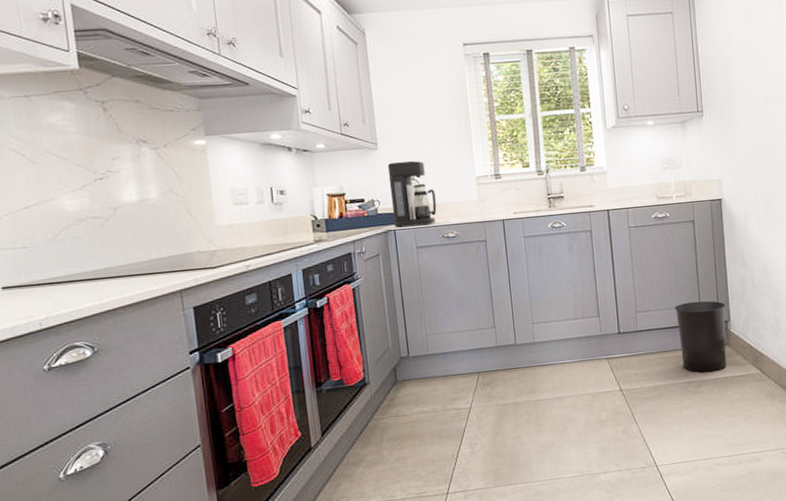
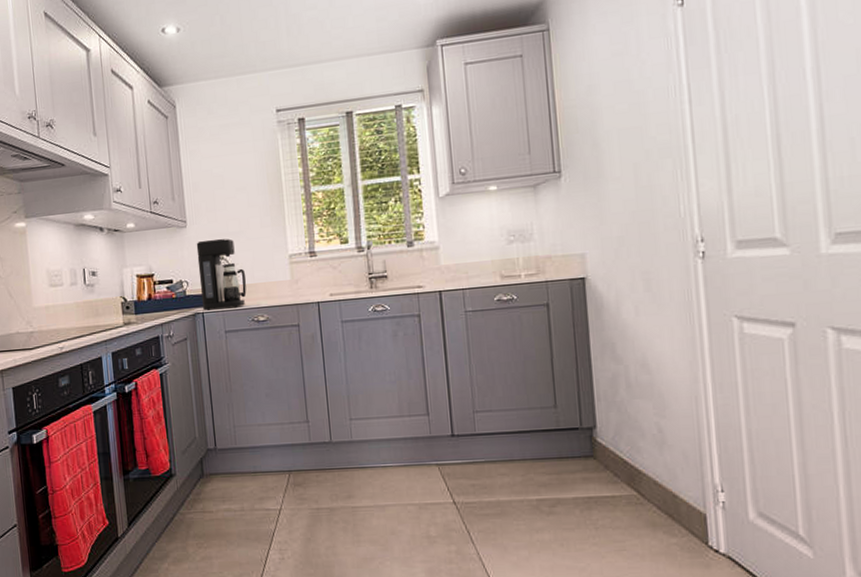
waste bin: present [674,301,727,373] -> none [522,401,591,490]

